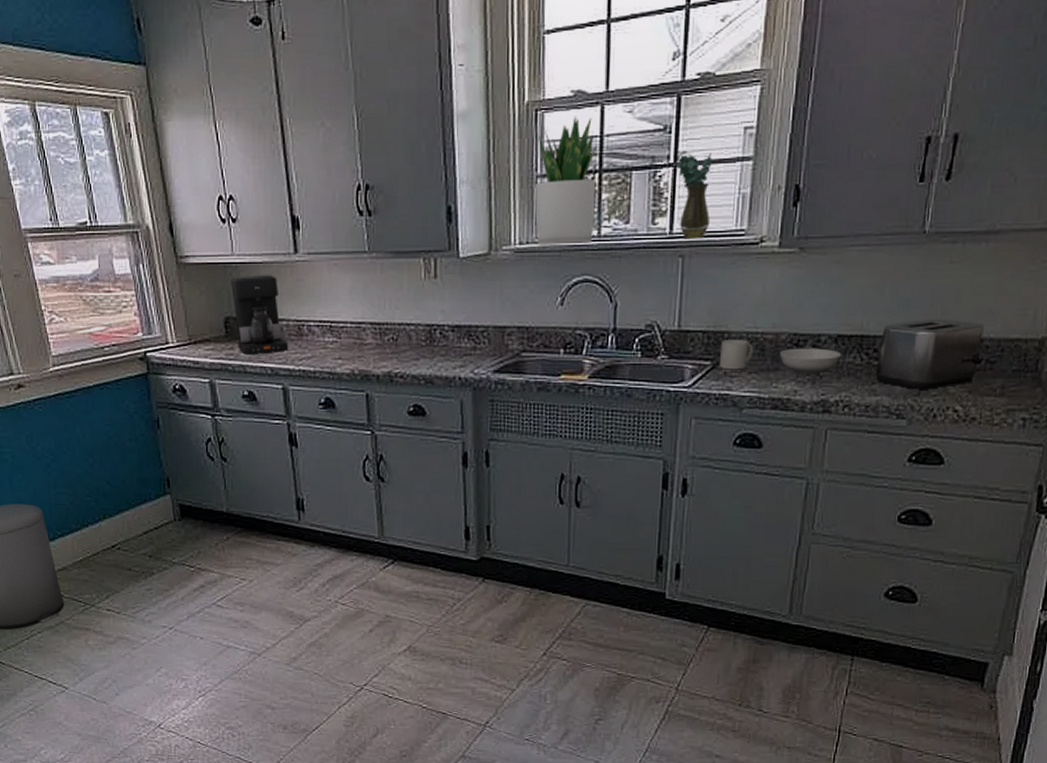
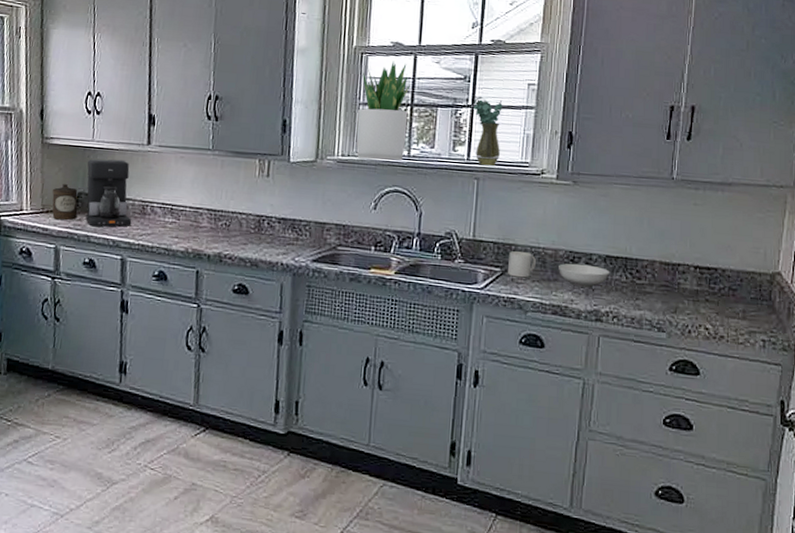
canister: none [197,309,228,351] -> present [52,184,78,220]
toaster: present [876,319,985,391] -> none [639,248,727,309]

